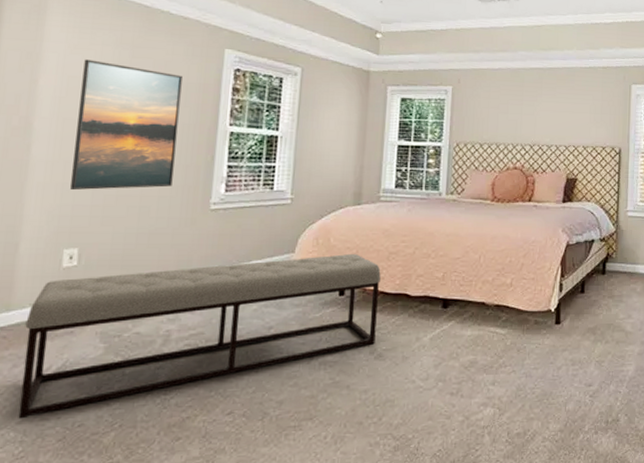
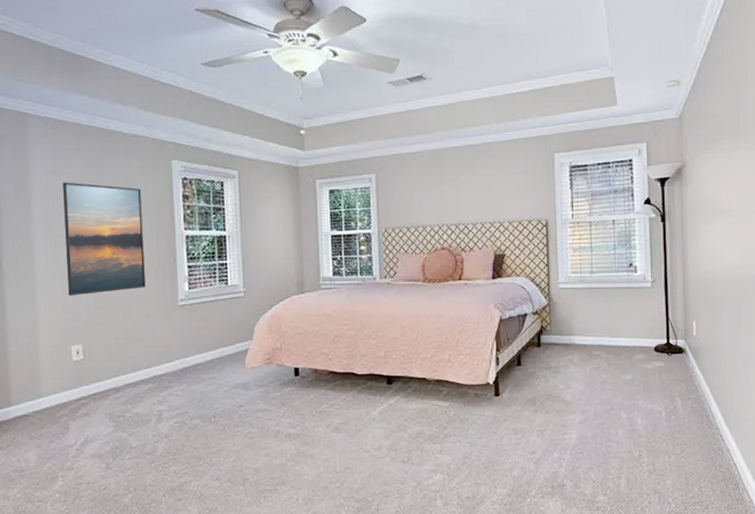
bench: present [18,253,381,419] -> none [53,338,330,483]

